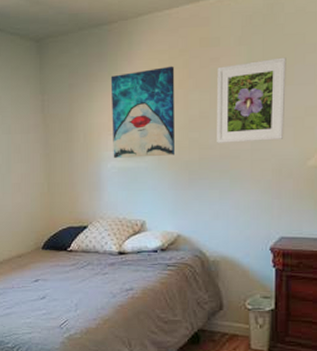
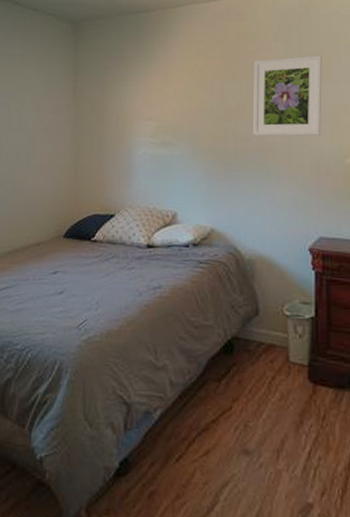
wall art: present [110,66,176,158] -> none [145,56,211,146]

